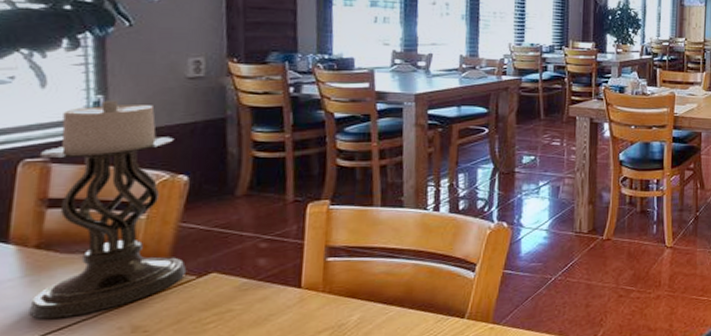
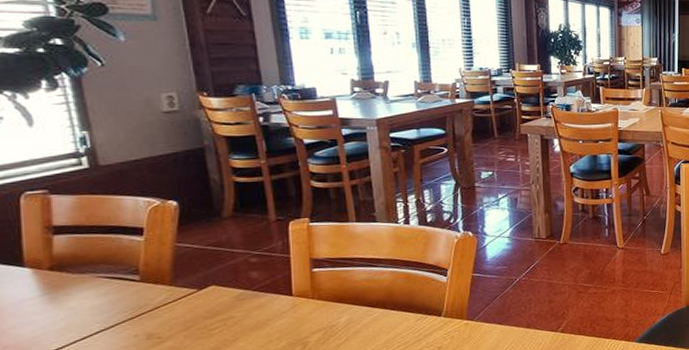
candle holder: present [29,100,187,320] -> none [38,135,188,331]

